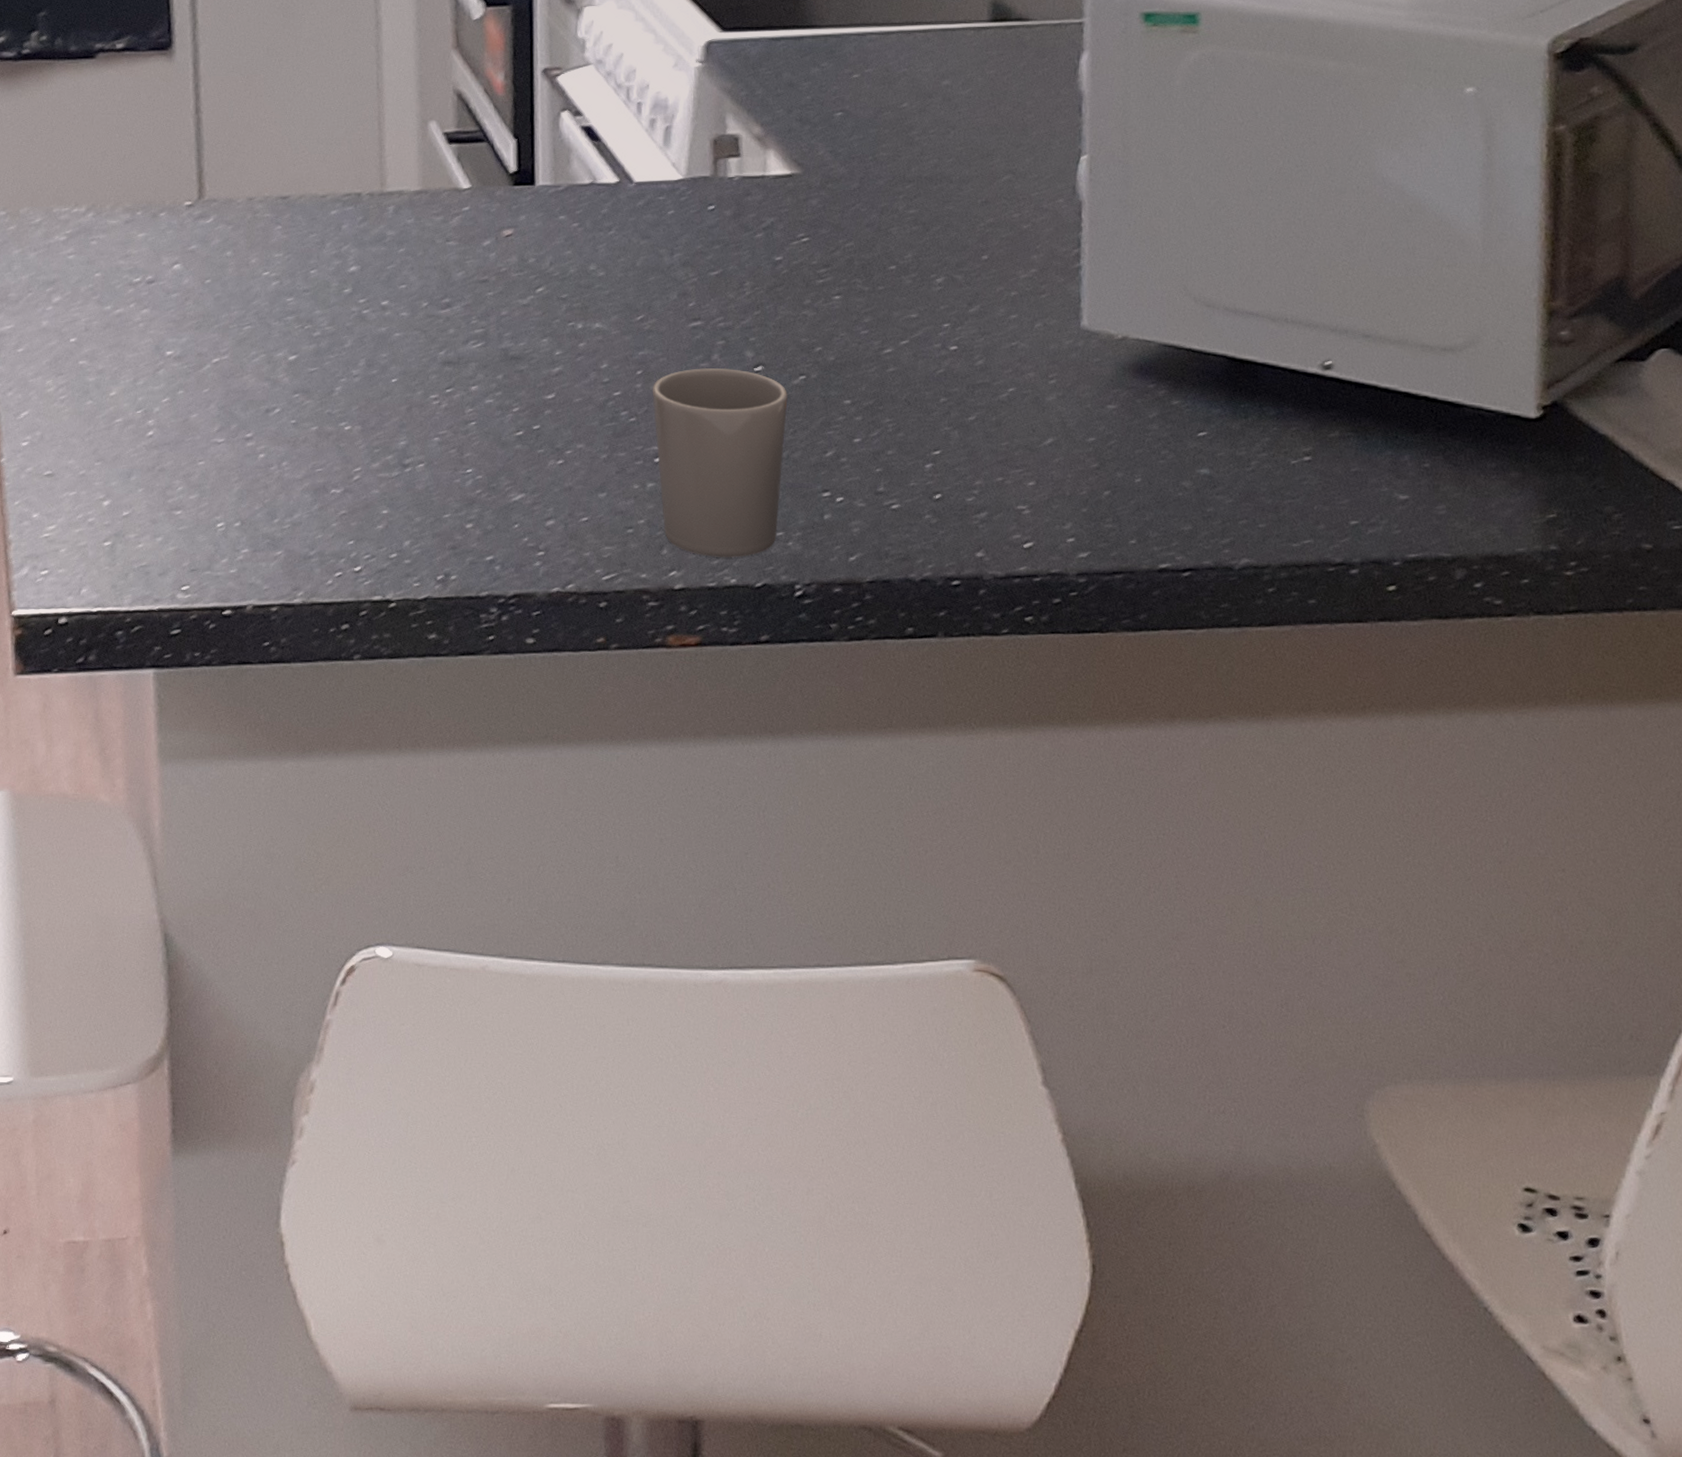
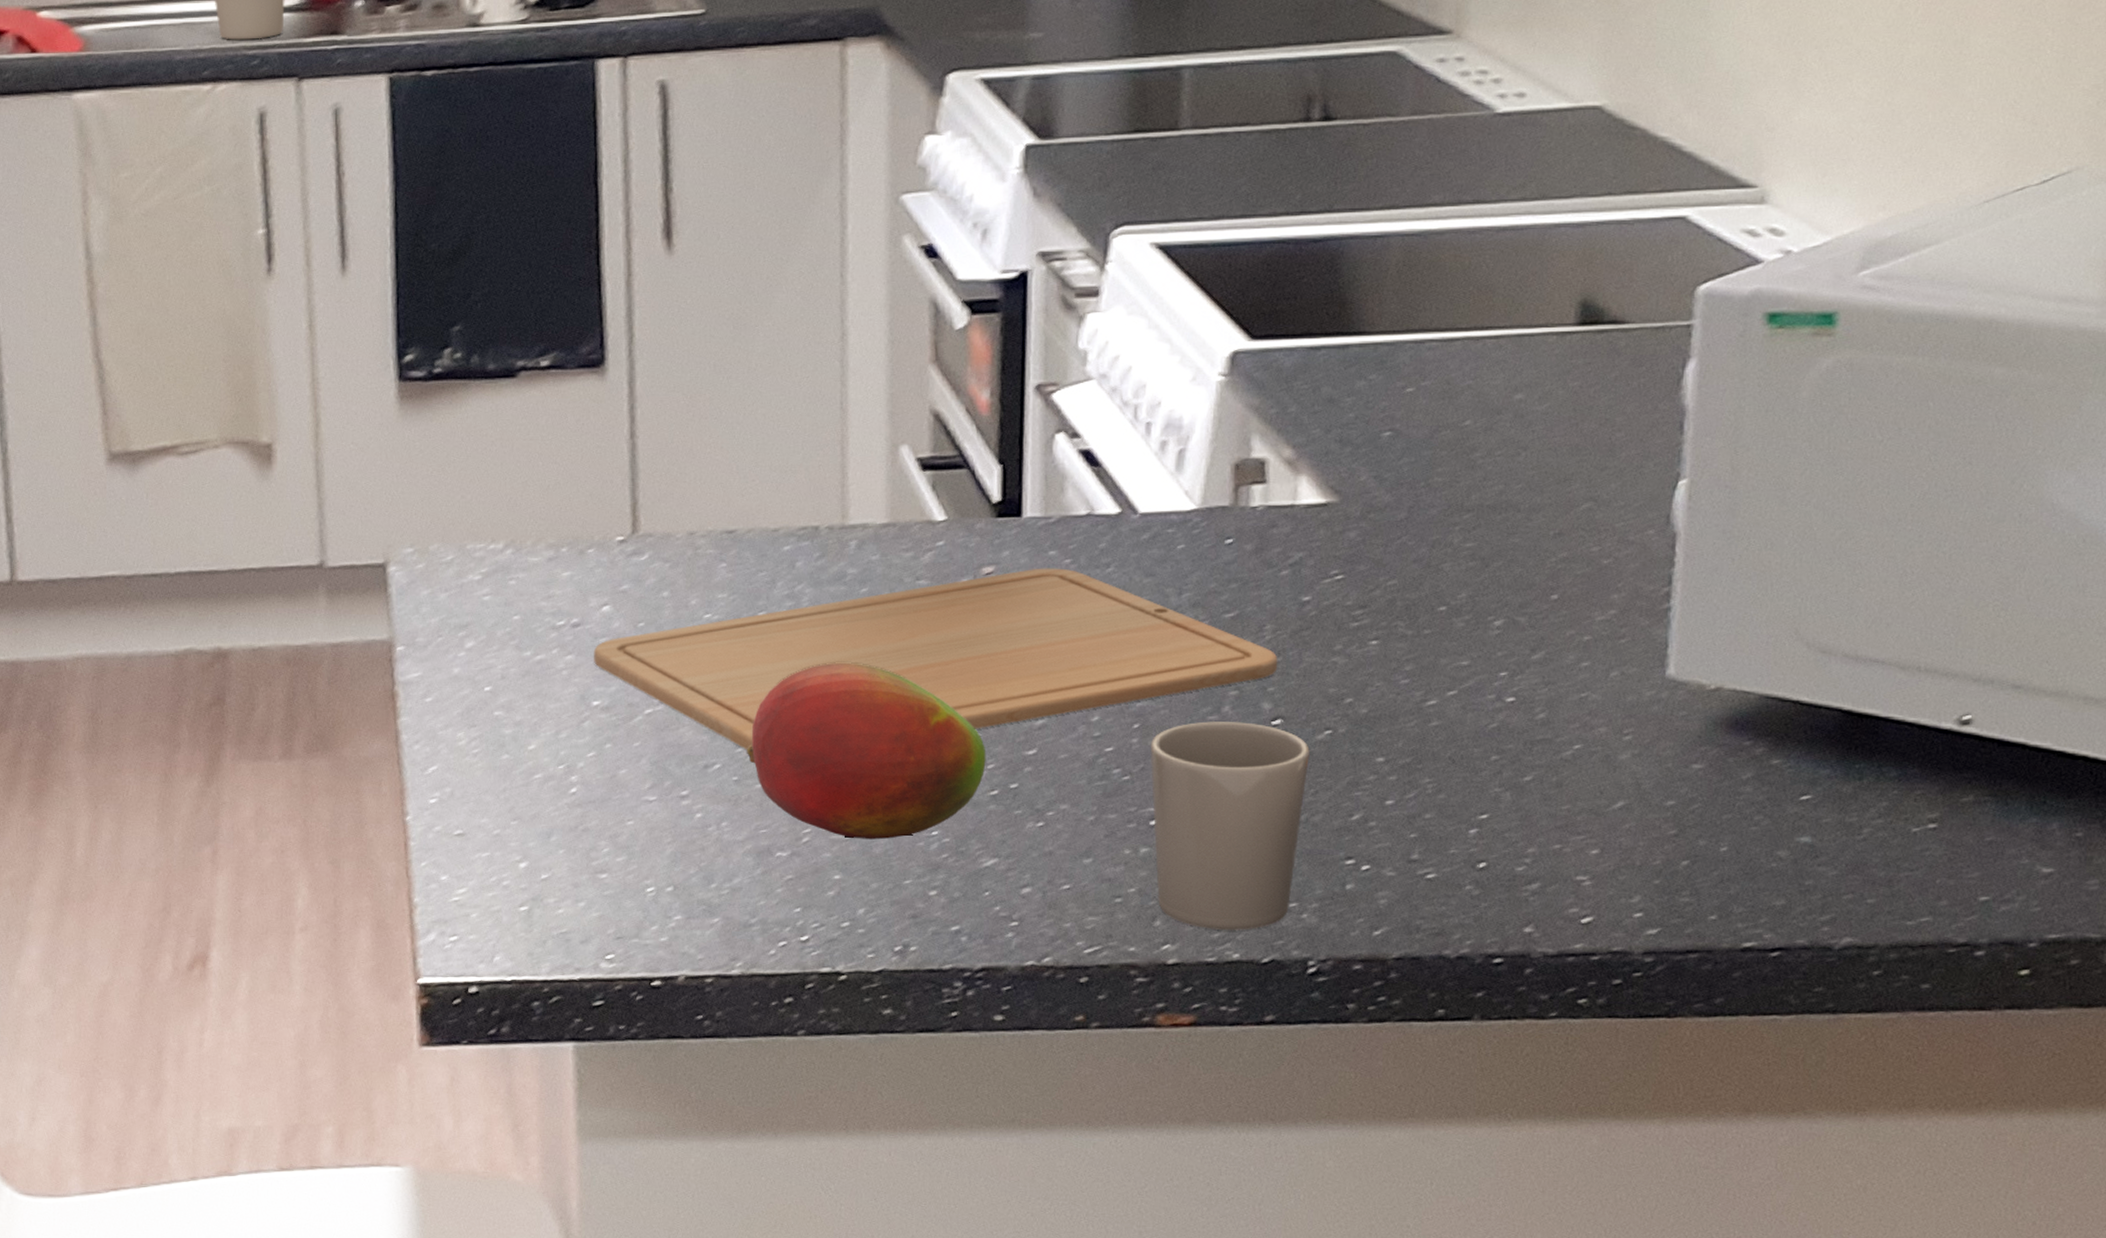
chopping board: none [166,231,757,396] -> present [593,568,1278,750]
fruit: none [303,315,512,477] -> present [747,662,986,840]

